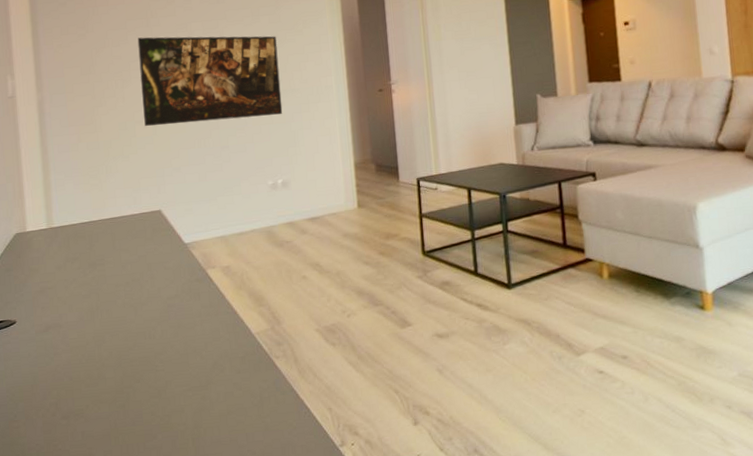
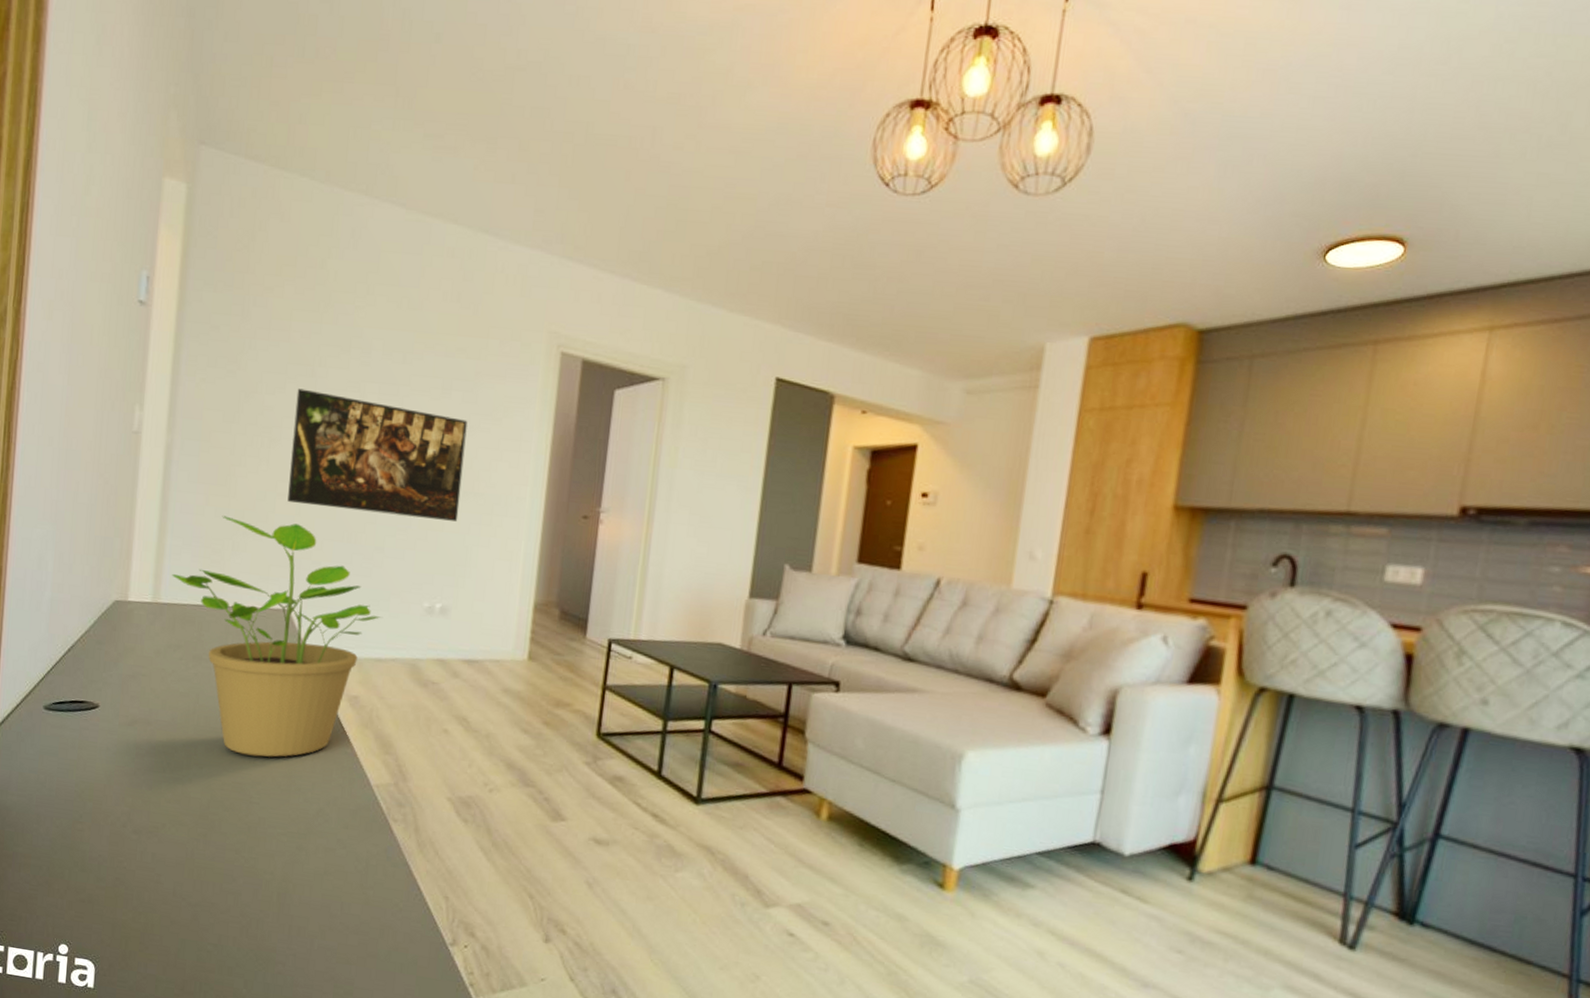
potted plant: none [60,142,237,334] -> present [172,516,382,757]

